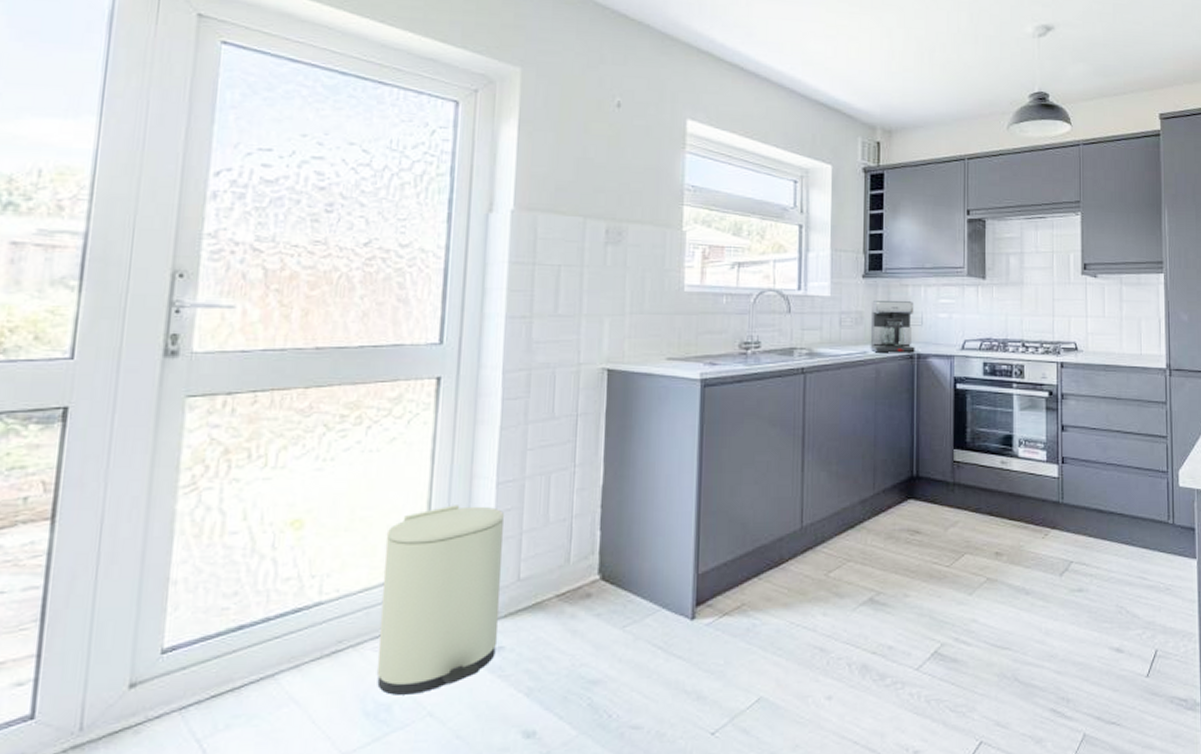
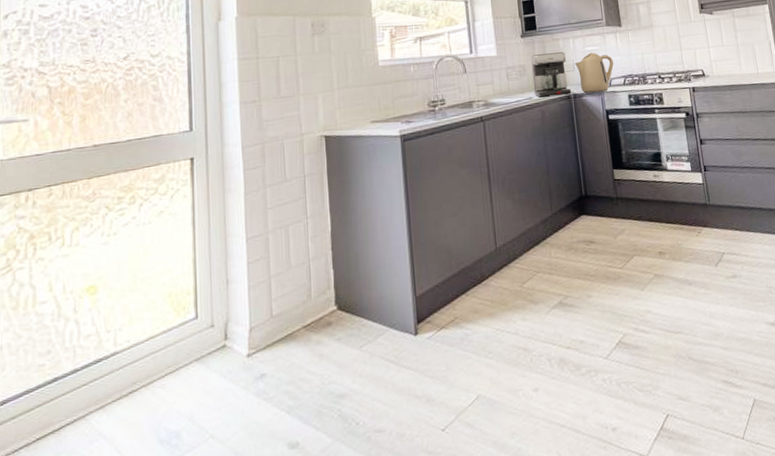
pedal bin: present [376,505,504,695] -> none [163,259,260,424]
kettle: none [924,306,971,355] -> present [575,52,614,93]

